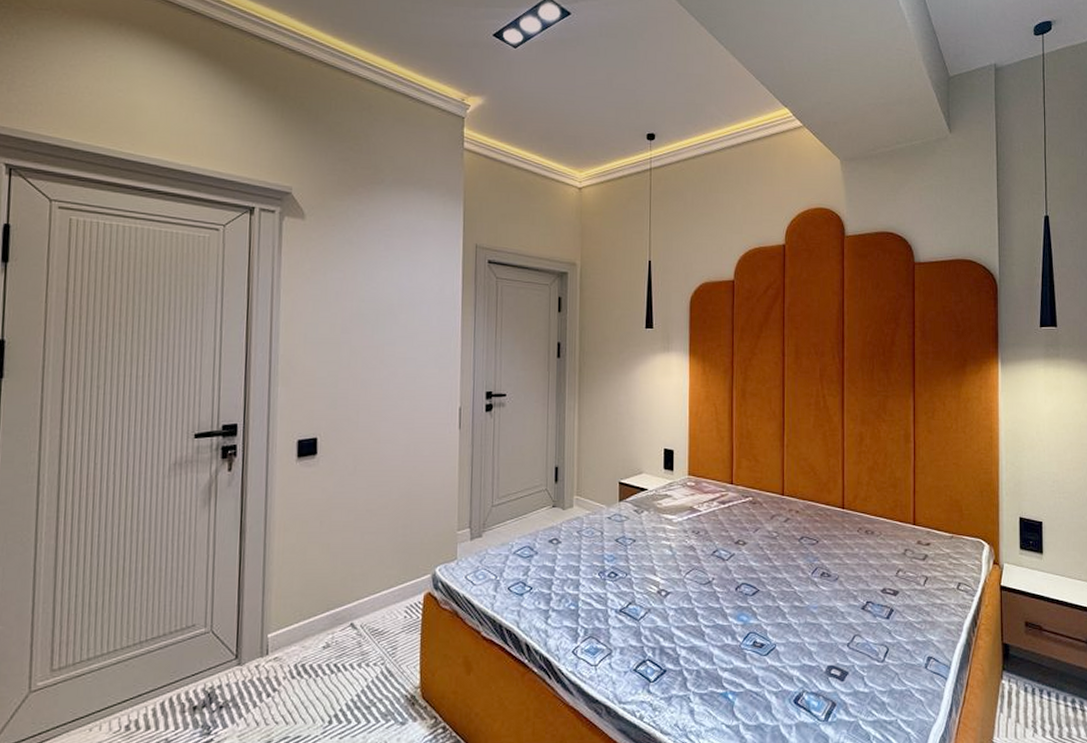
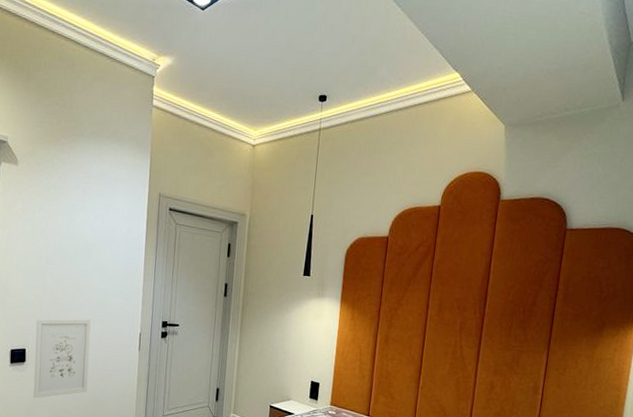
wall art: none [327,395,399,500] -> present [33,318,91,399]

